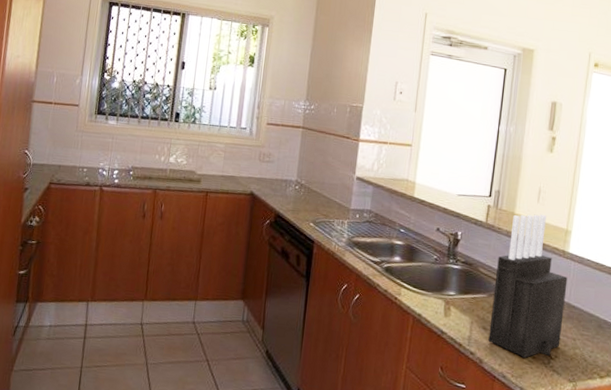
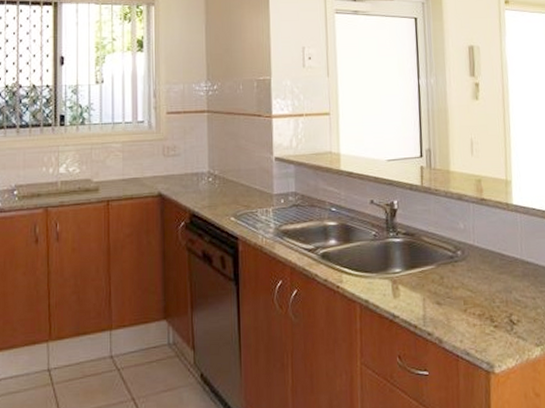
knife block: present [488,214,568,358] -> none [440,167,520,328]

